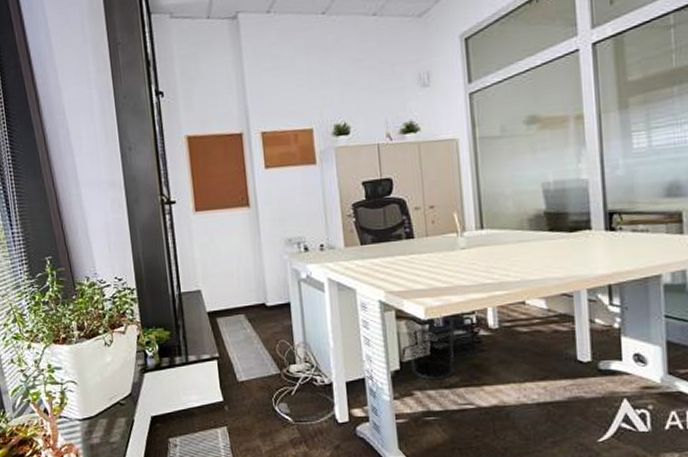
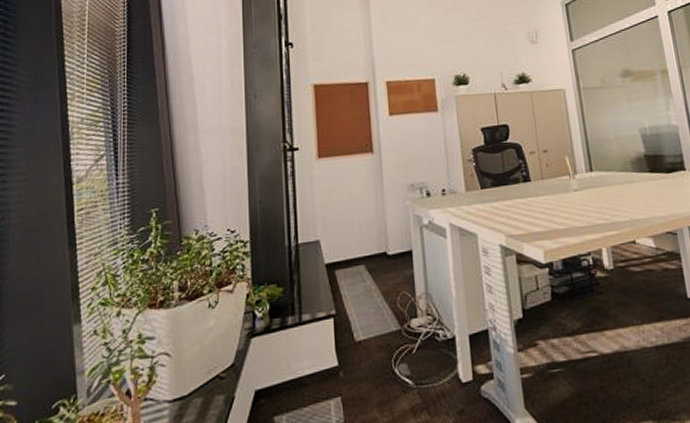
waste bin: present [404,315,455,380] -> none [525,257,576,328]

